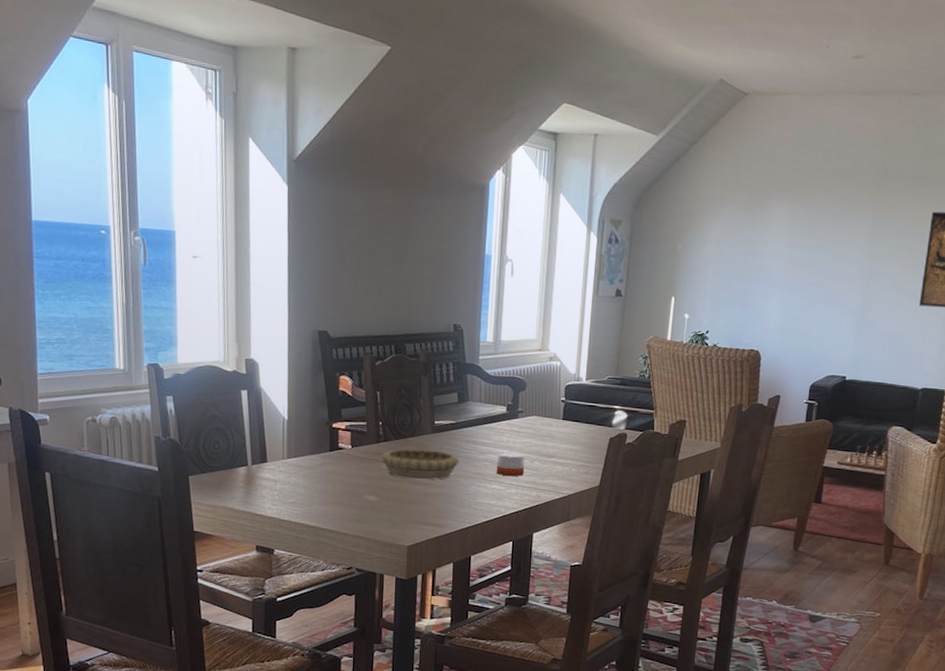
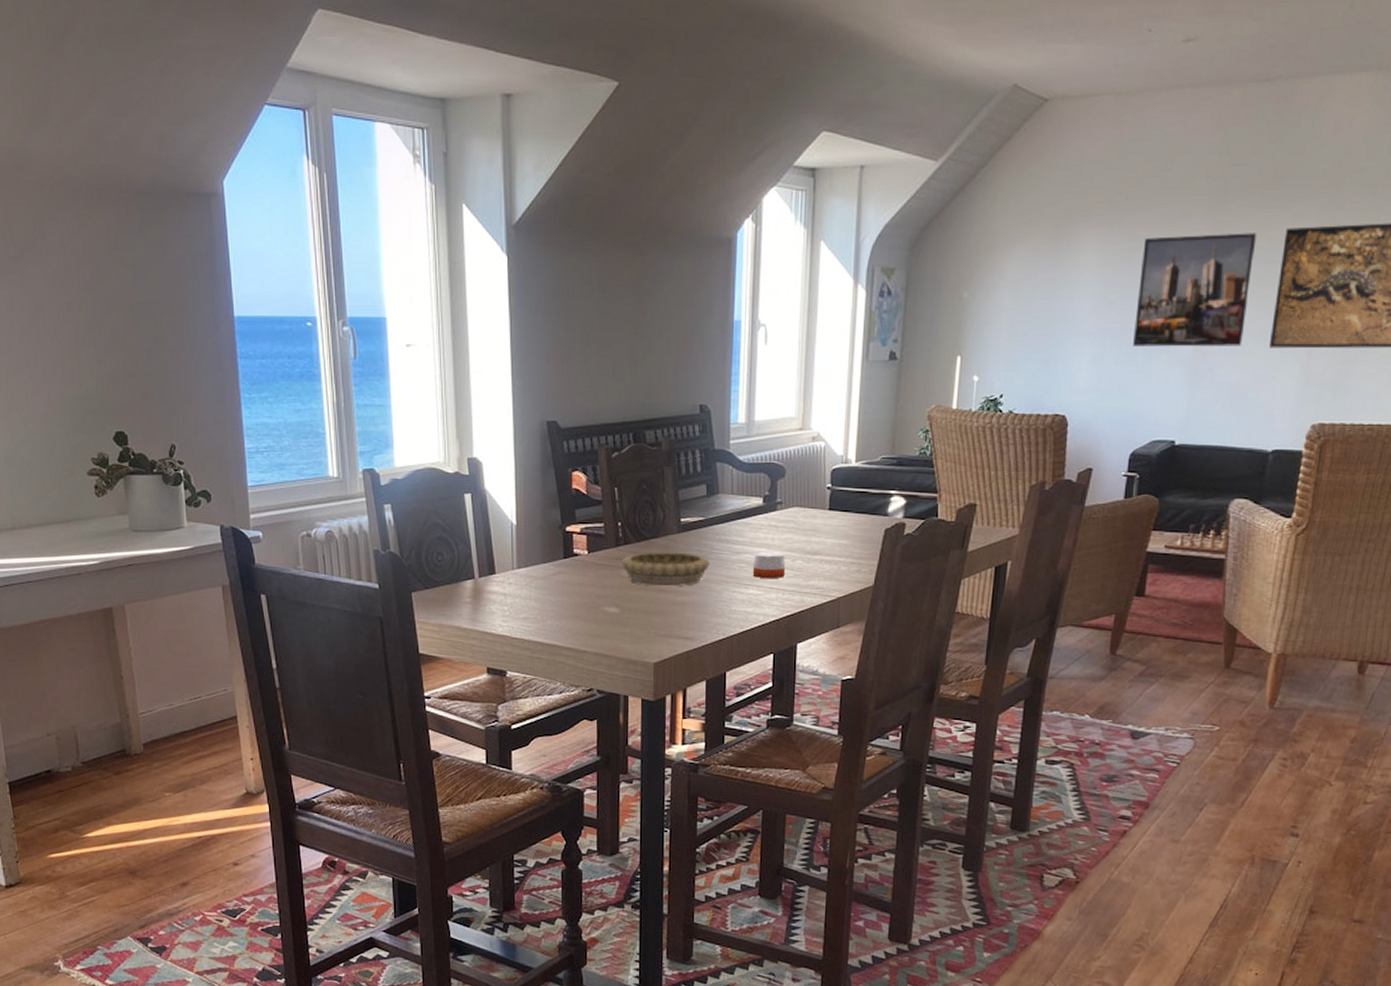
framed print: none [813,211,910,303] -> present [1133,233,1257,347]

